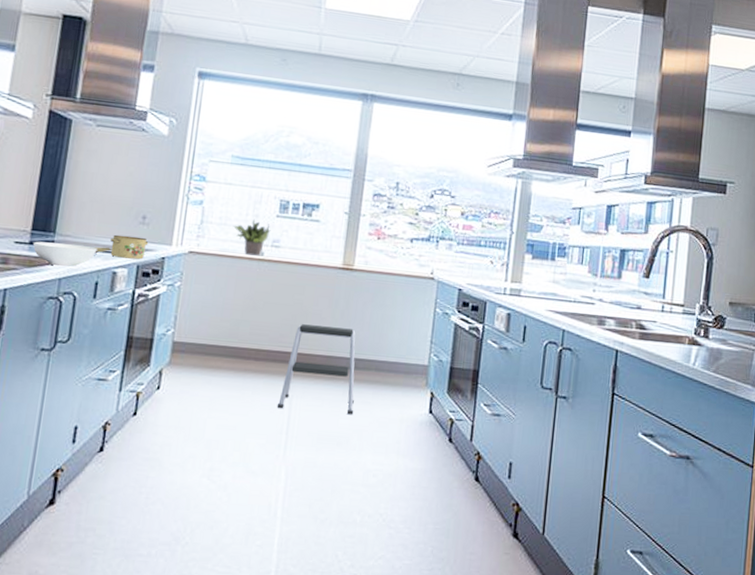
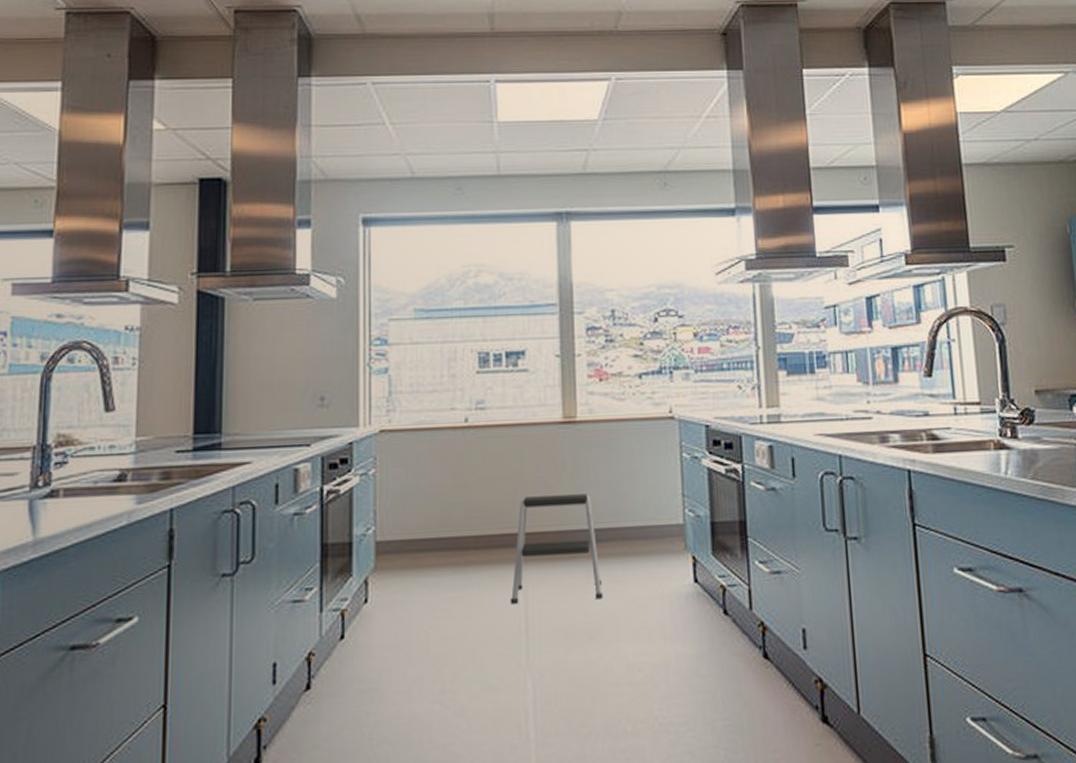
bowl: present [32,241,98,267] -> none [197,443,273,473]
cooking pot: present [94,234,149,260] -> none [270,422,331,451]
potted plant: present [233,218,271,256] -> none [428,379,473,424]

